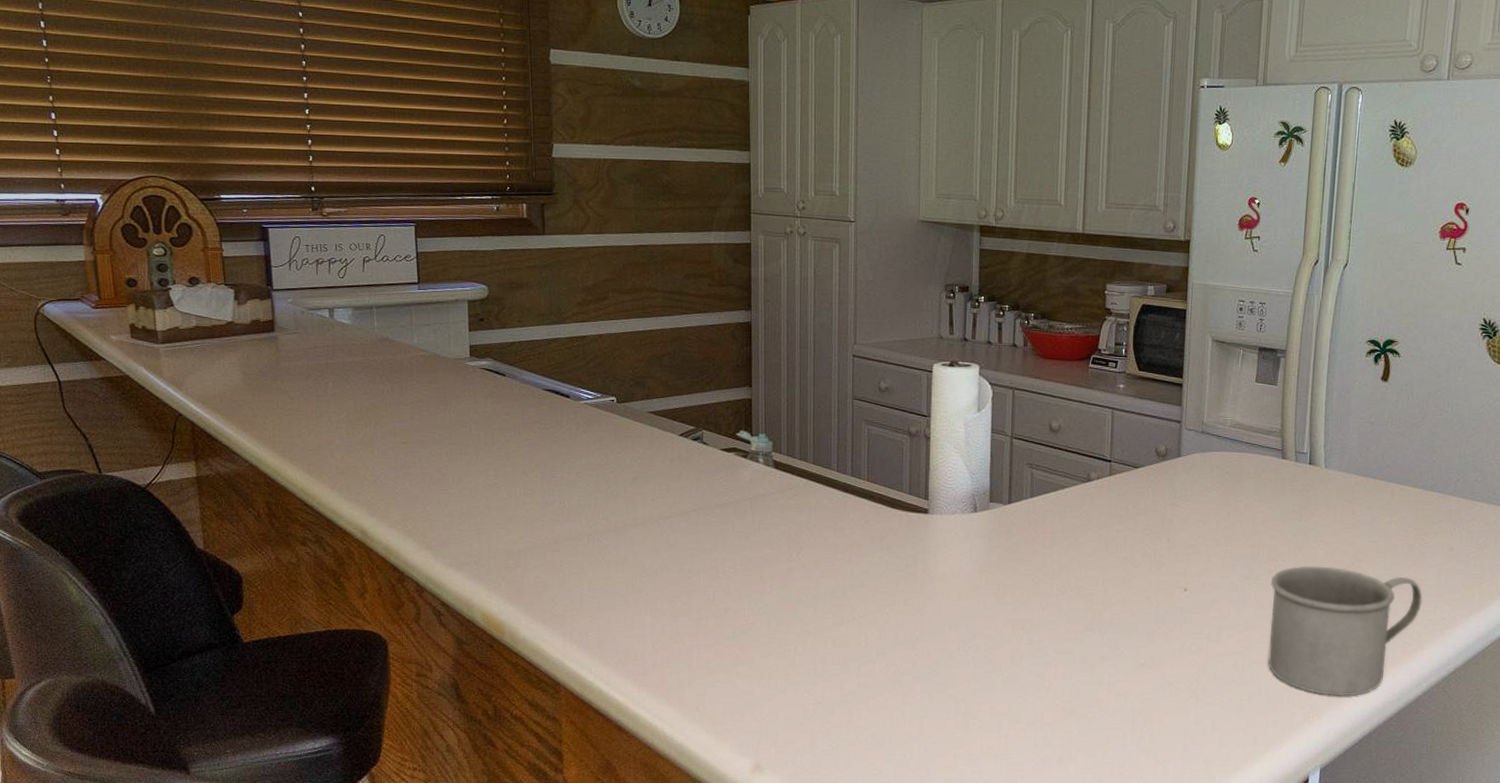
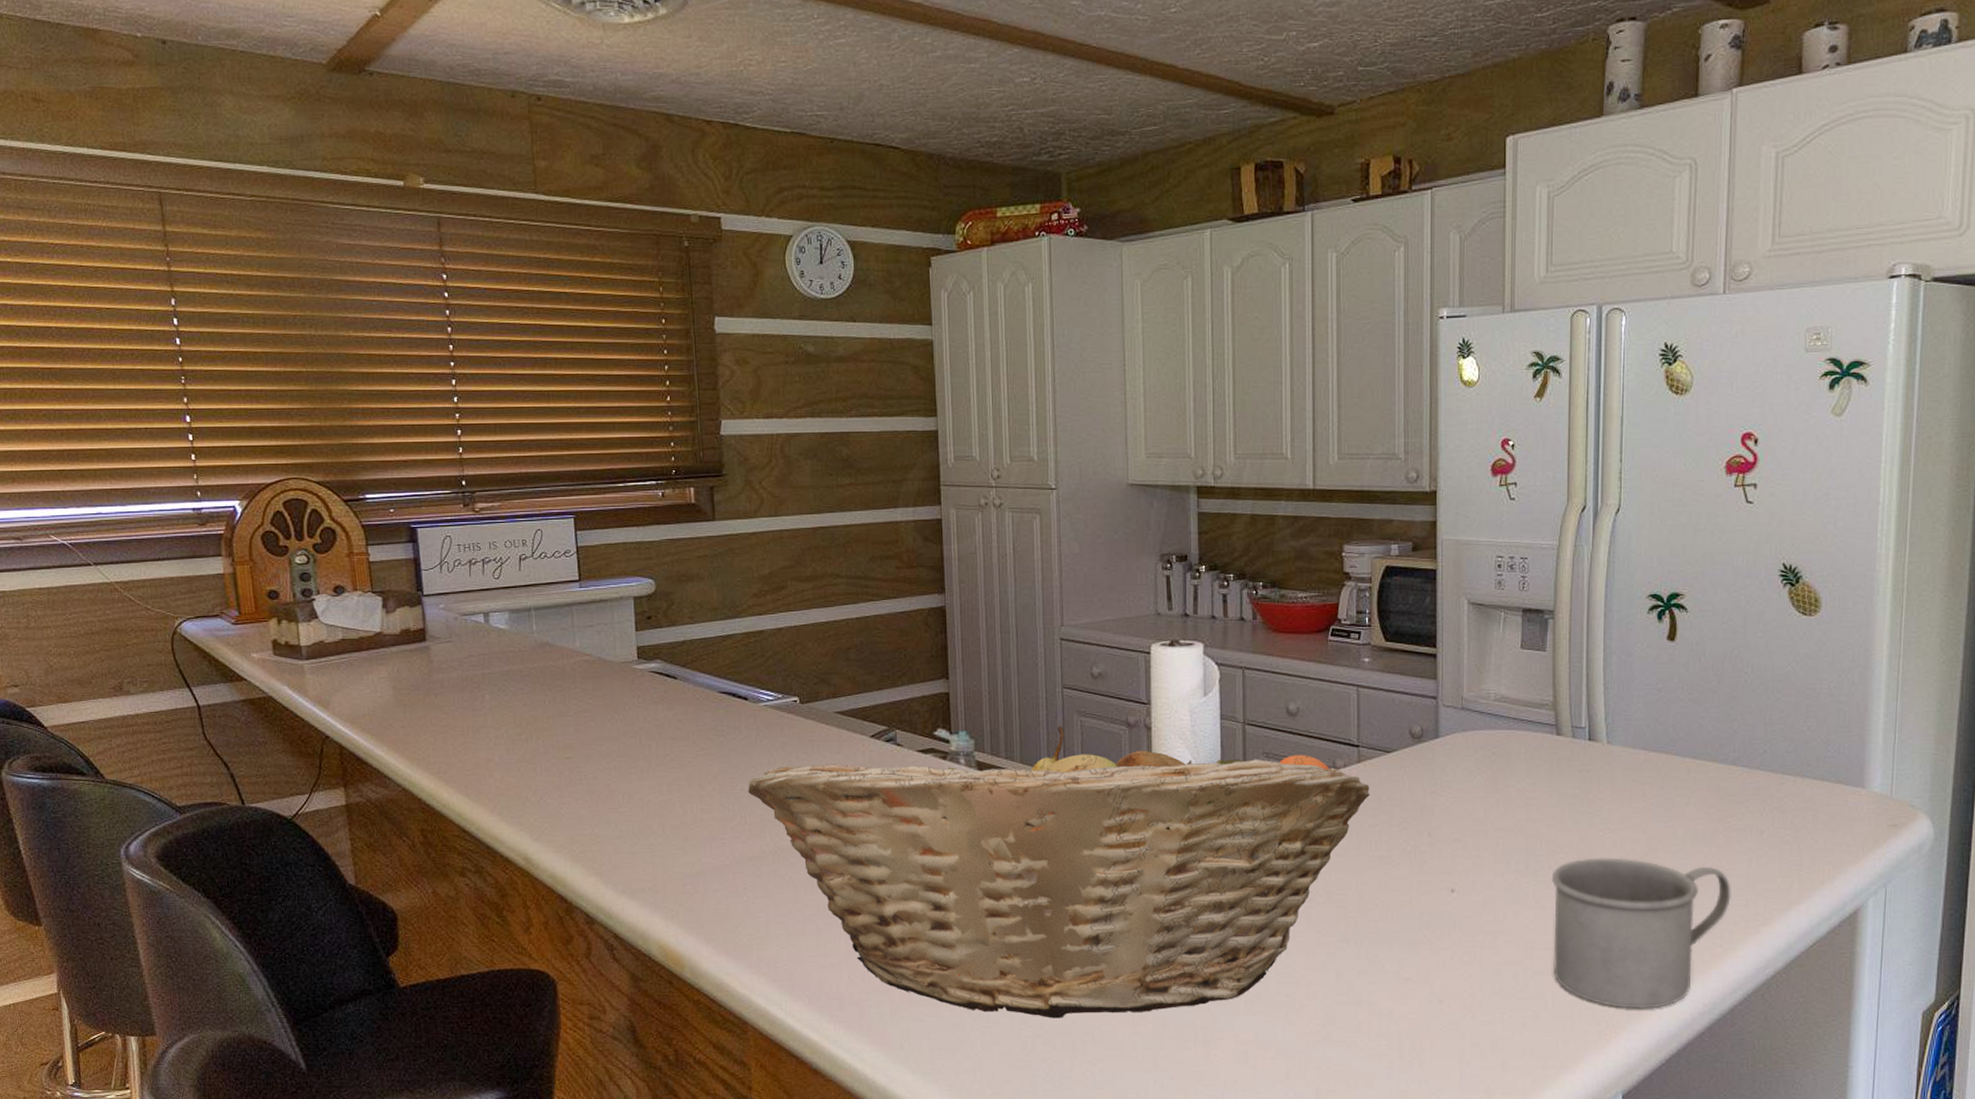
fruit basket: none [567,433,1119,689] -> present [748,726,1370,1018]

